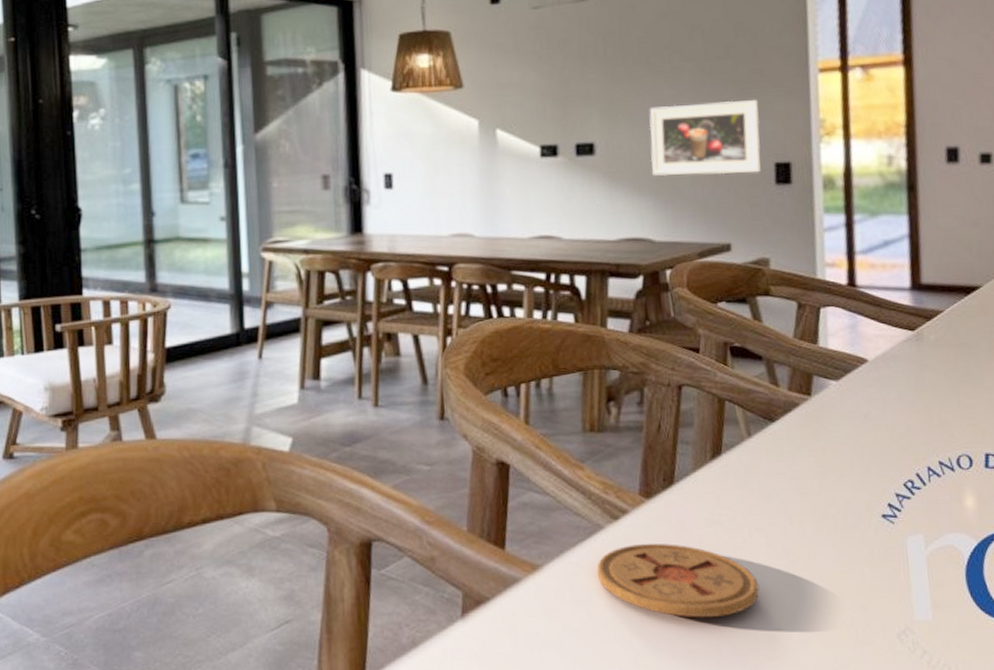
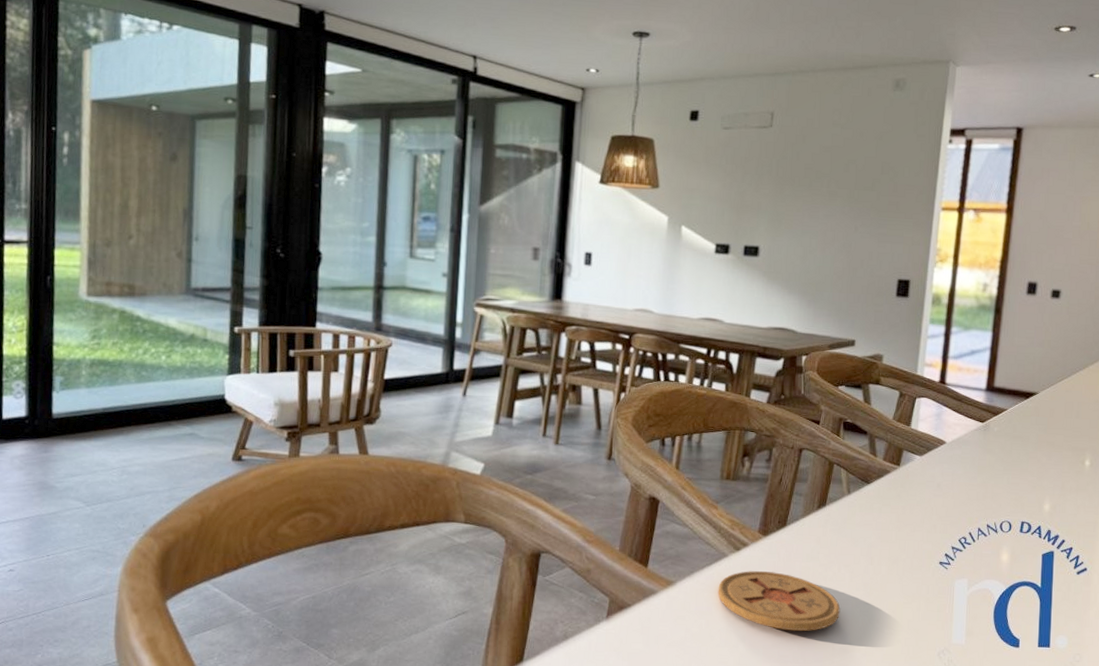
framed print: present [649,100,762,176] -> none [802,223,892,286]

